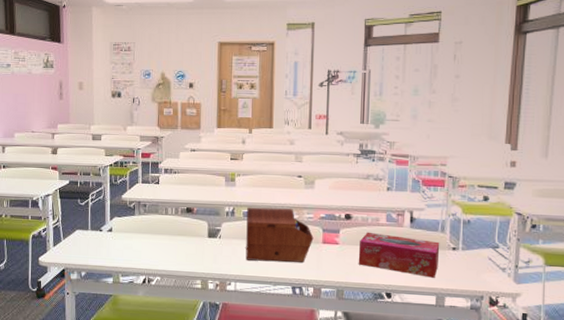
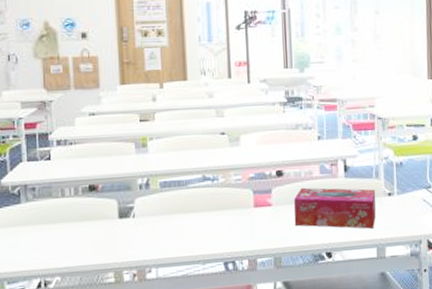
sewing box: present [245,207,314,263] -> none [164,172,244,239]

